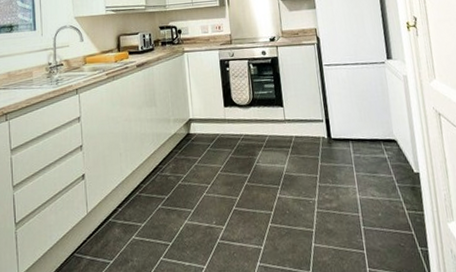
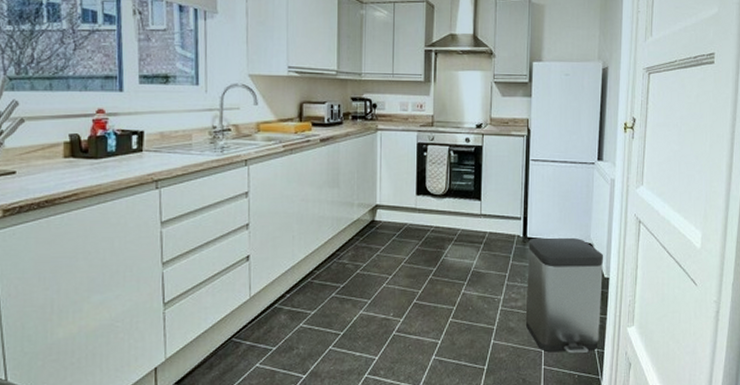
pedal bin: none [333,135,421,254] -> present [525,237,604,354]

